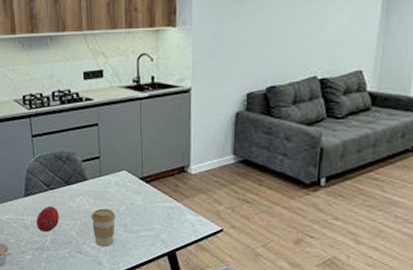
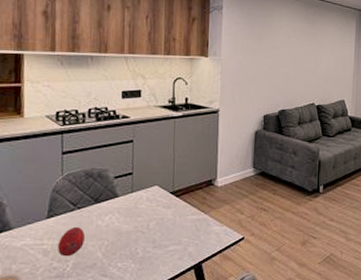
coffee cup: present [91,208,116,247] -> none [119,225,145,266]

